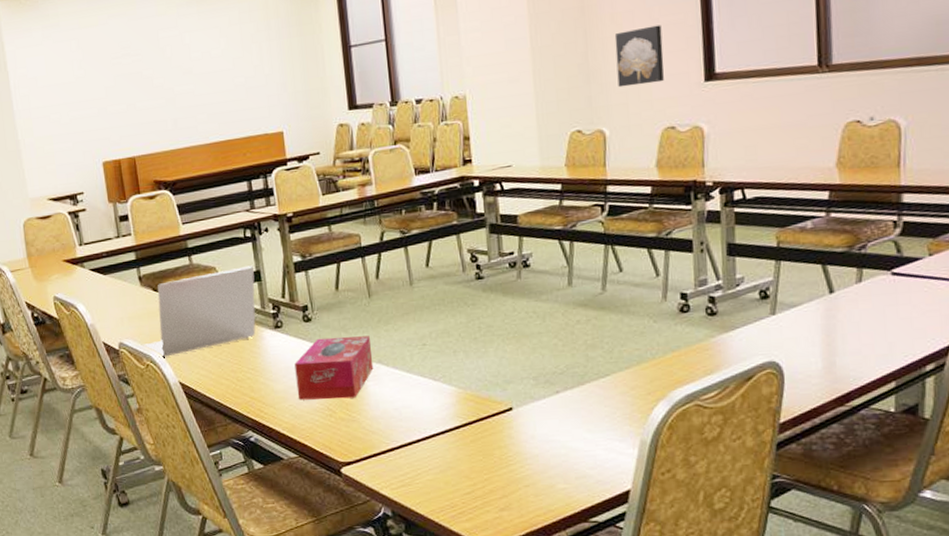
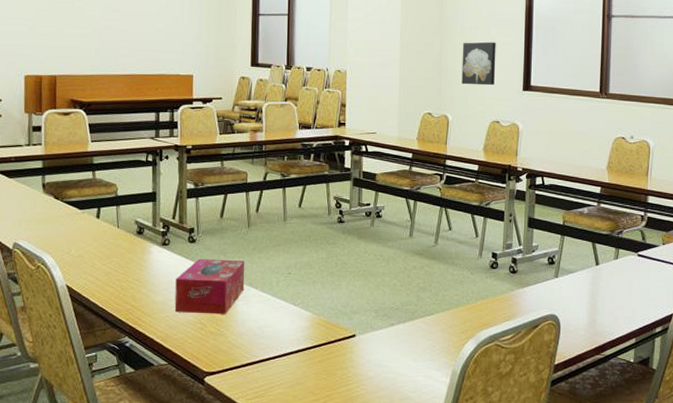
laptop: present [143,265,256,358] -> none [37,187,151,261]

